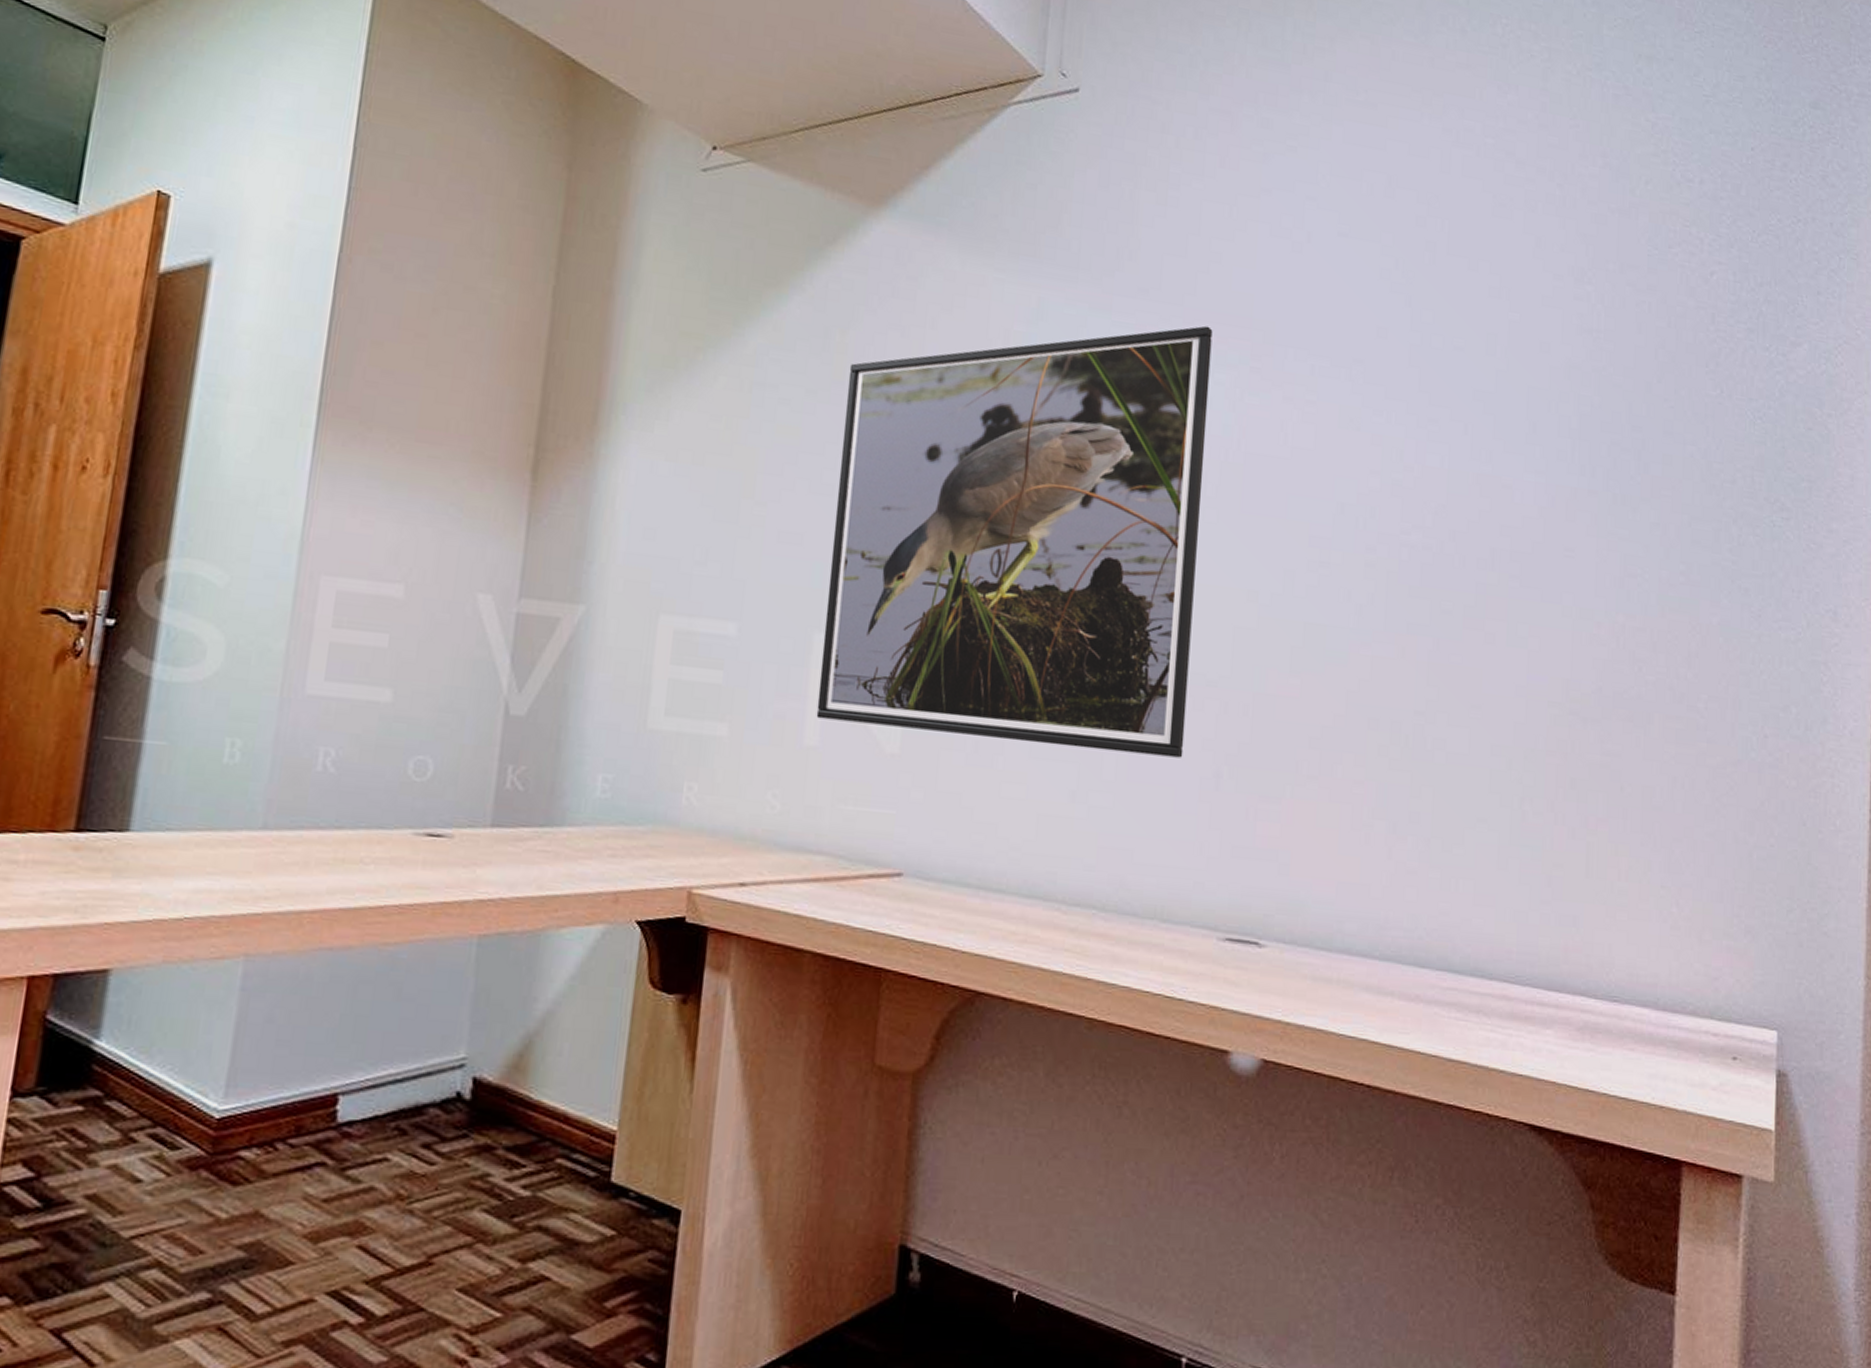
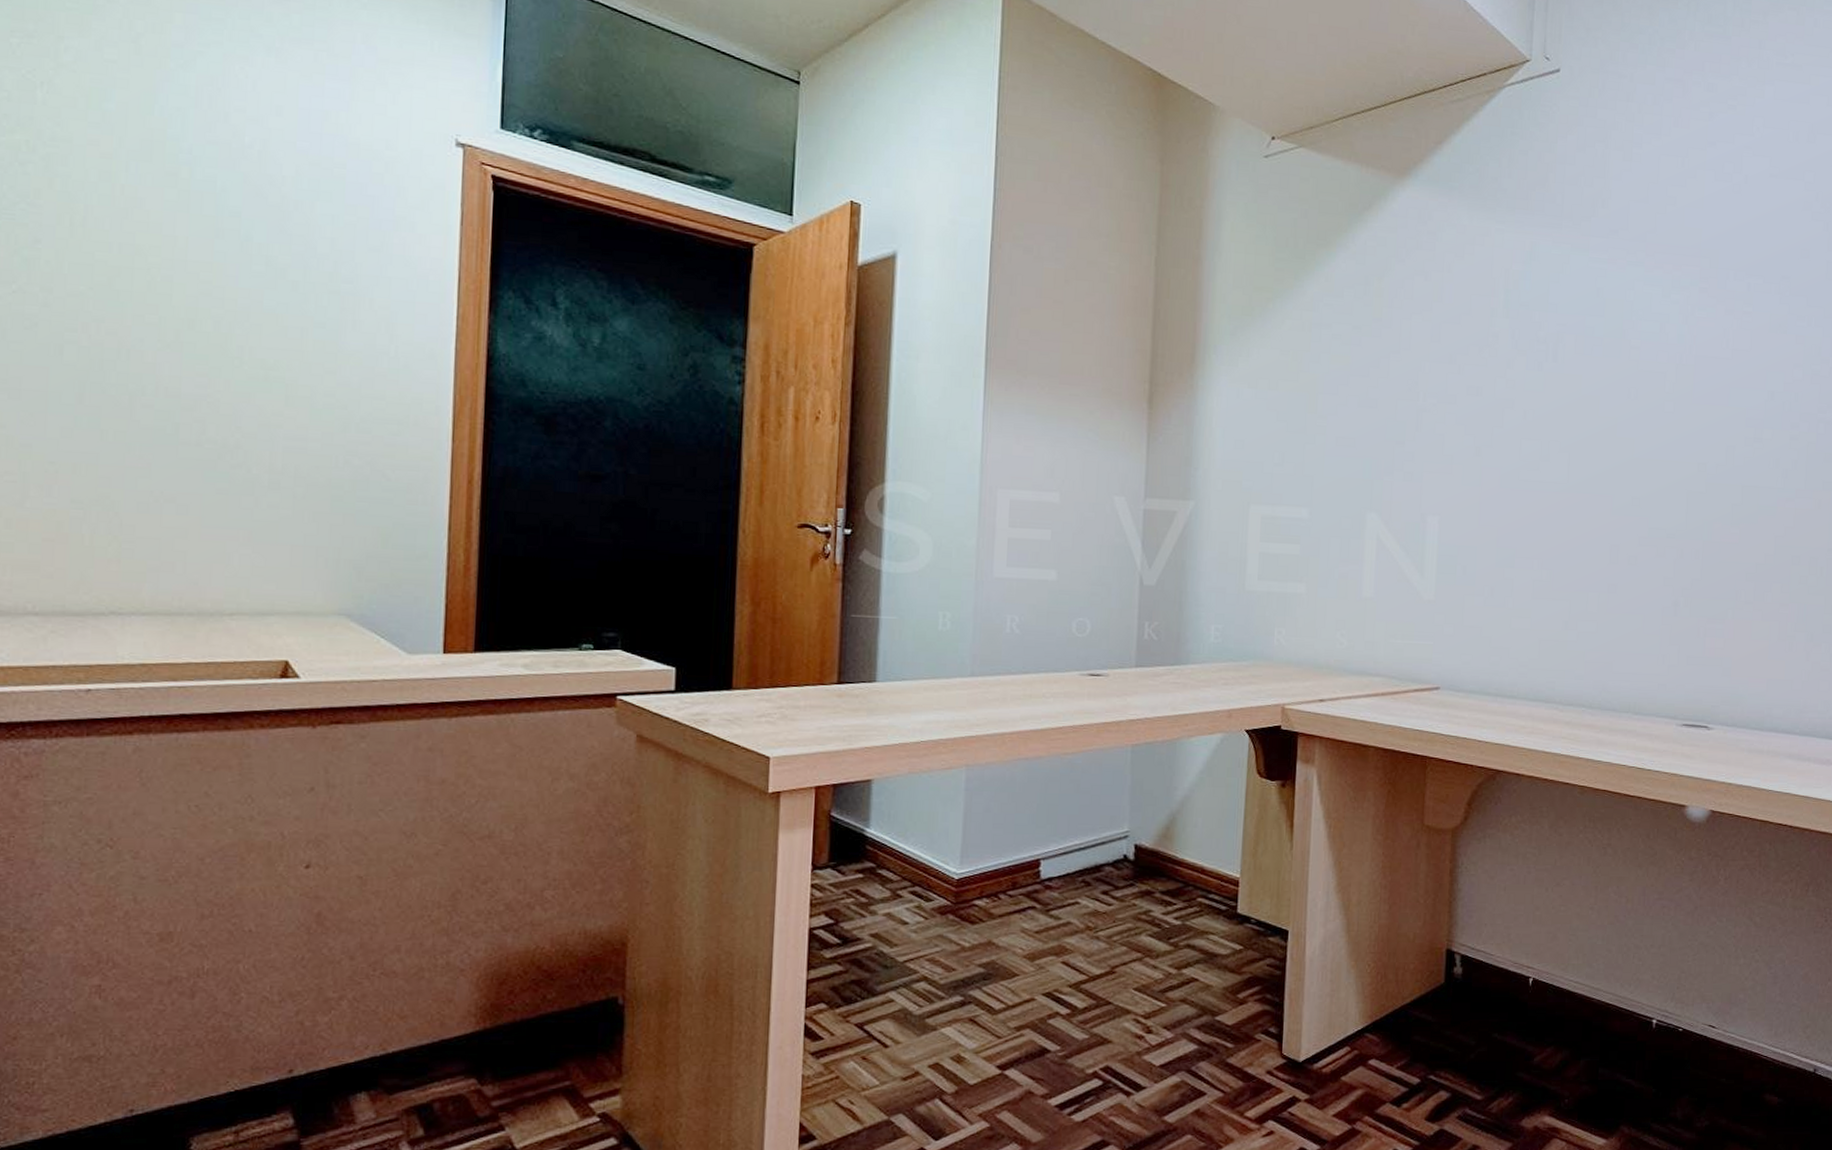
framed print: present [816,325,1213,758] -> none [1371,257,1669,593]

